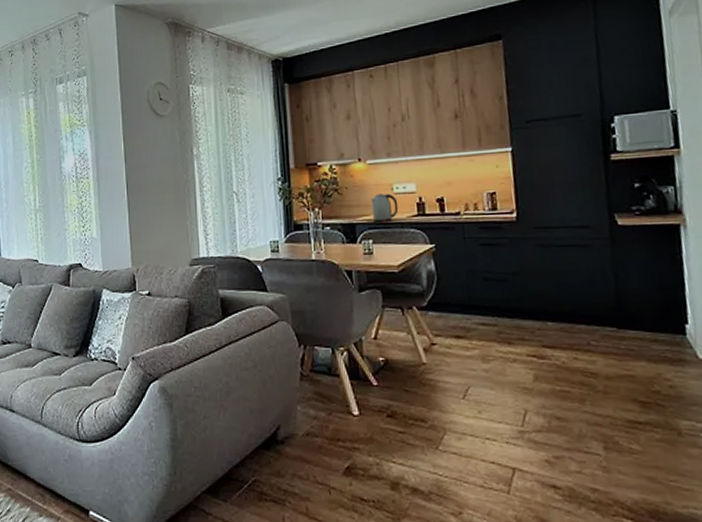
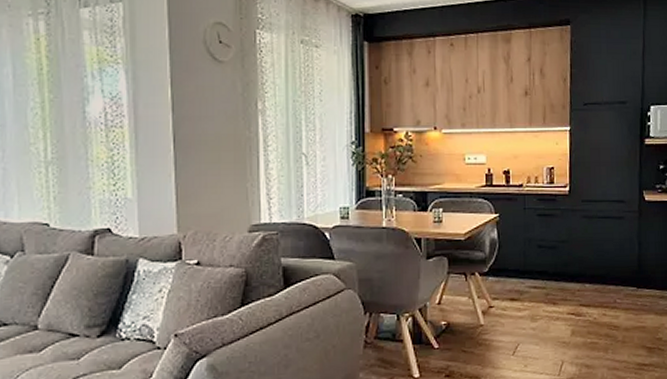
kettle: present [370,193,399,223] -> none [443,164,469,192]

